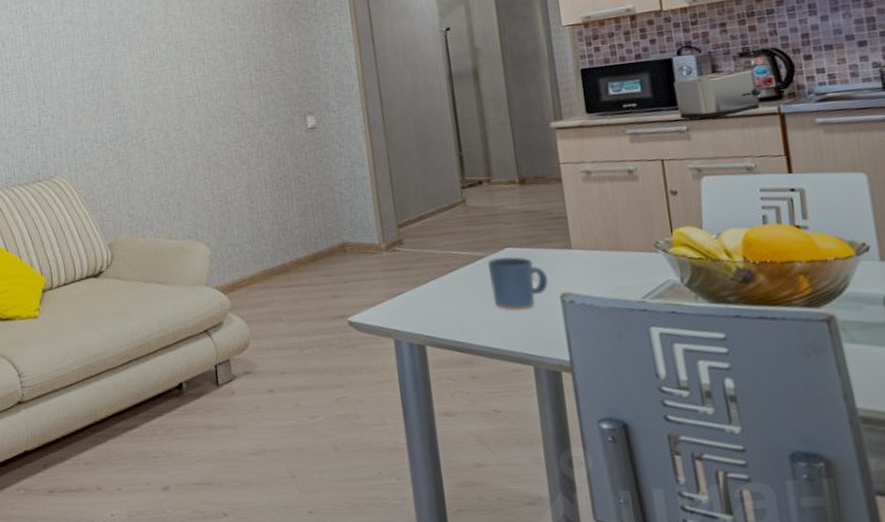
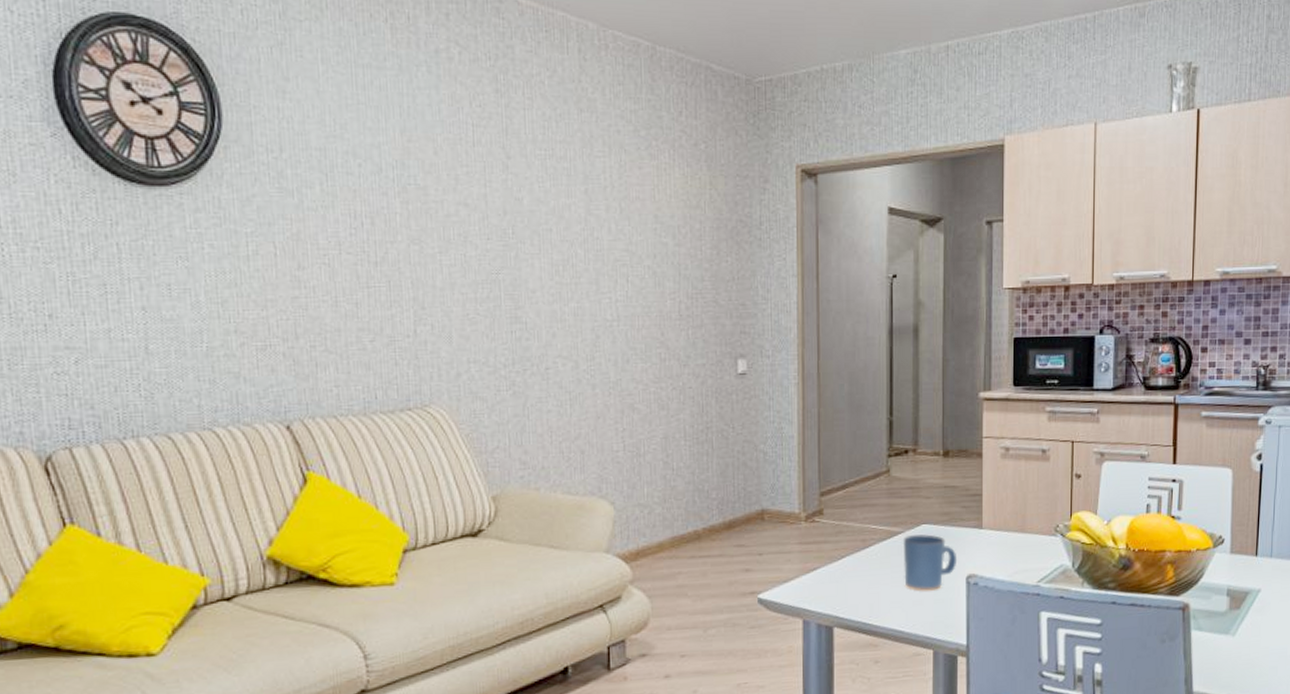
toaster: present [673,69,761,120] -> none [1092,355,1163,403]

